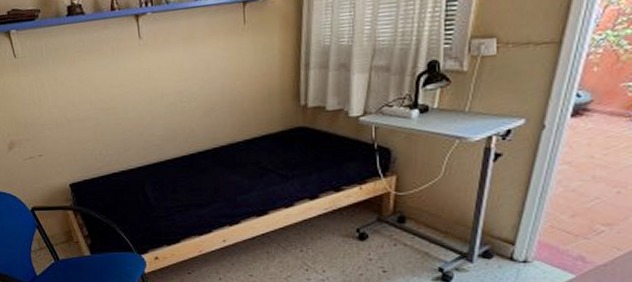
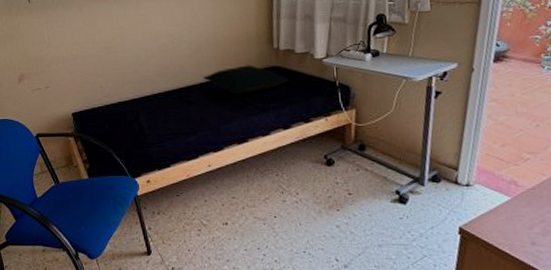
pillow: none [217,125,318,161] -> present [203,65,289,95]

